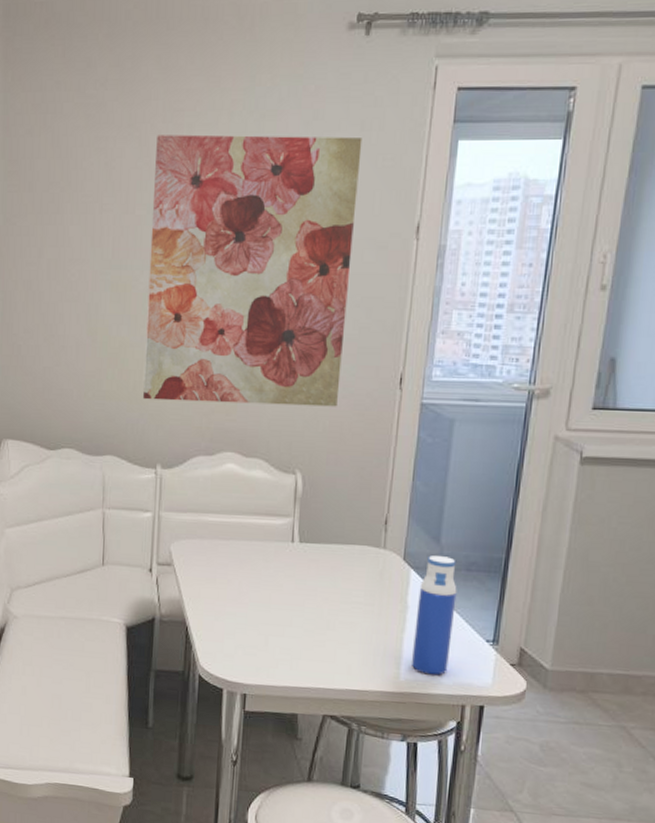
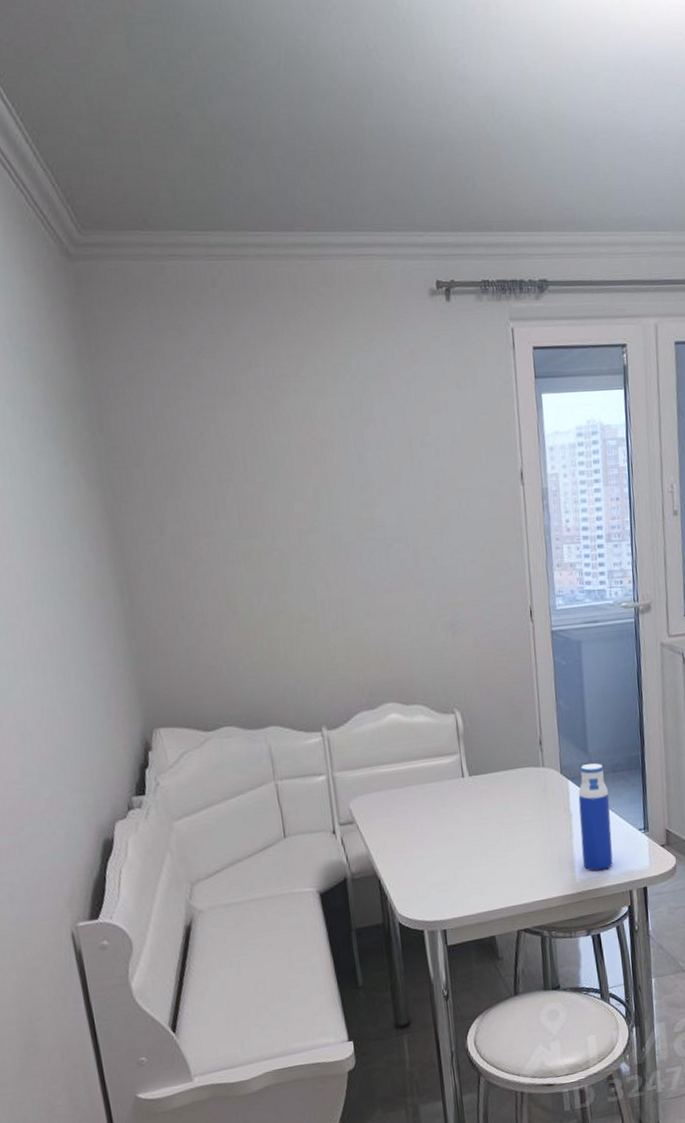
wall art: present [142,134,363,407] -> none [265,395,481,665]

